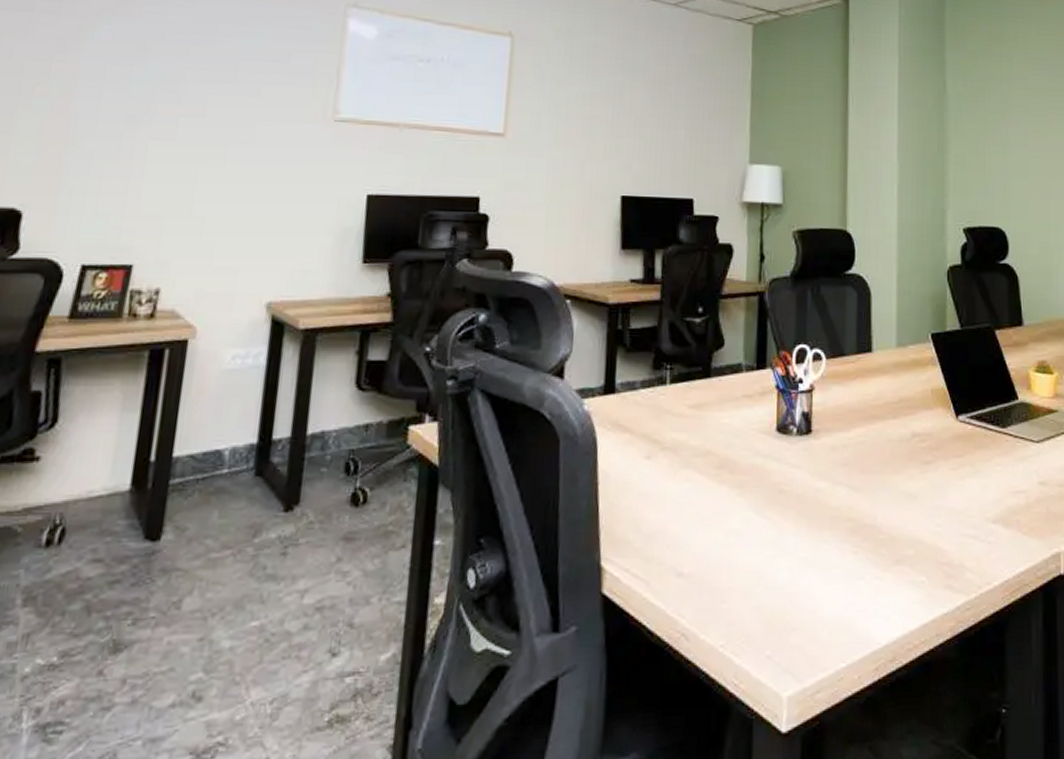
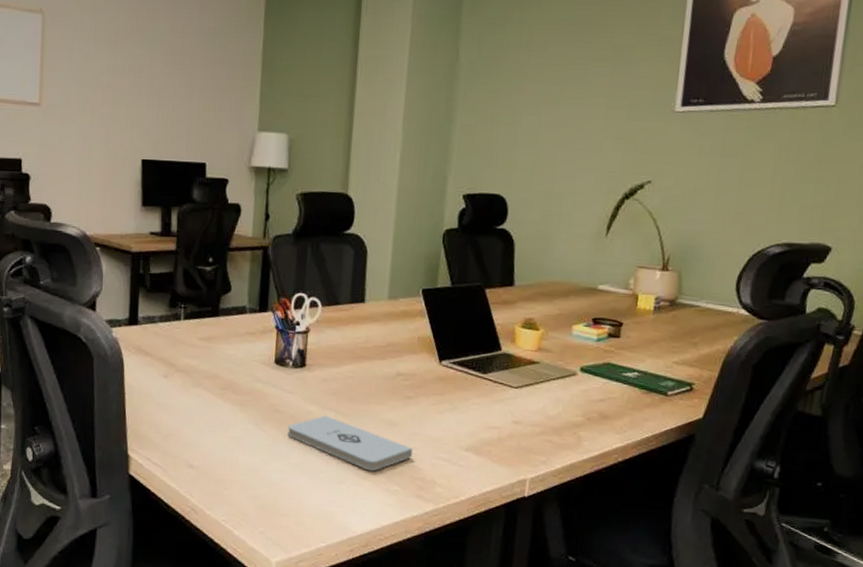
notepad: none [795,492,937,560] -> present [288,415,414,471]

